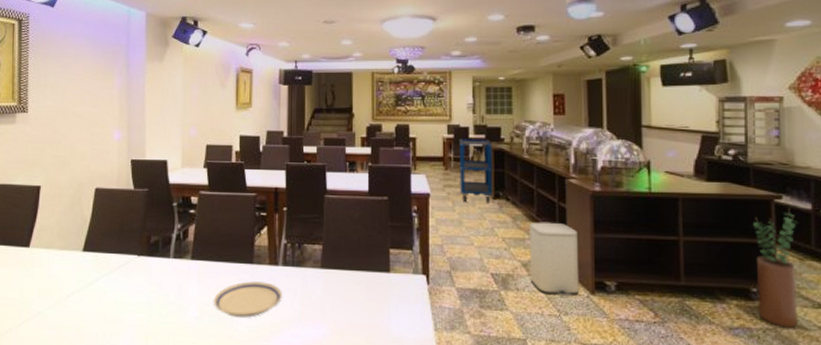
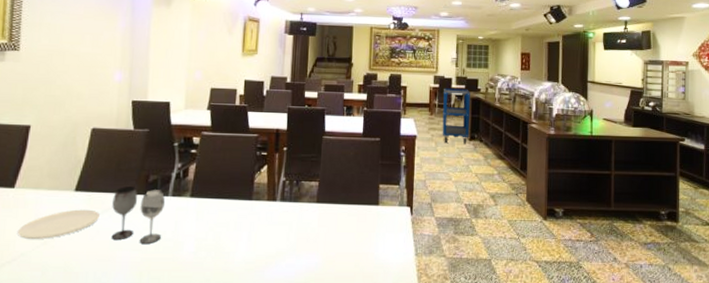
plate: none [34,269,106,298] -> present [18,209,99,239]
wineglass: none [117,247,168,307] -> present [111,187,166,244]
plate: present [214,281,282,317] -> none [211,216,279,250]
pedal bin: present [530,222,579,297] -> none [496,160,536,222]
vase: present [753,207,798,328] -> none [664,147,695,241]

